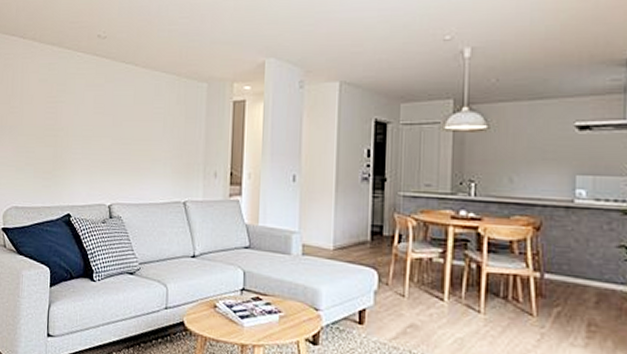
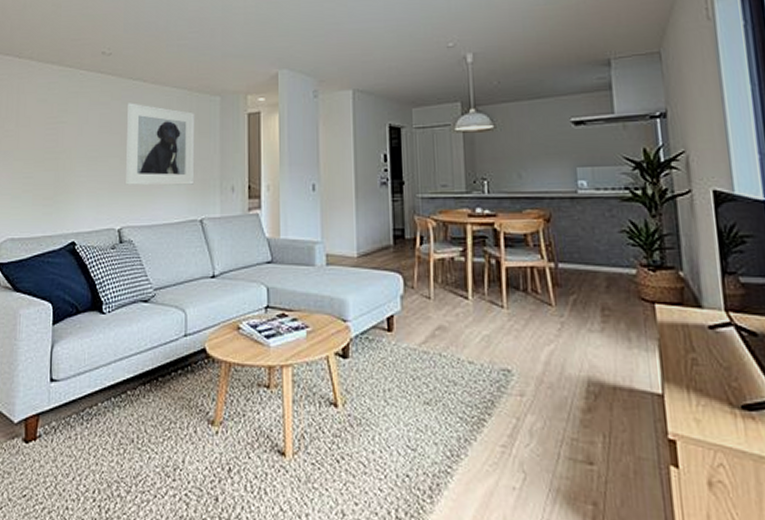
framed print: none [115,86,183,168] -> present [124,103,195,186]

